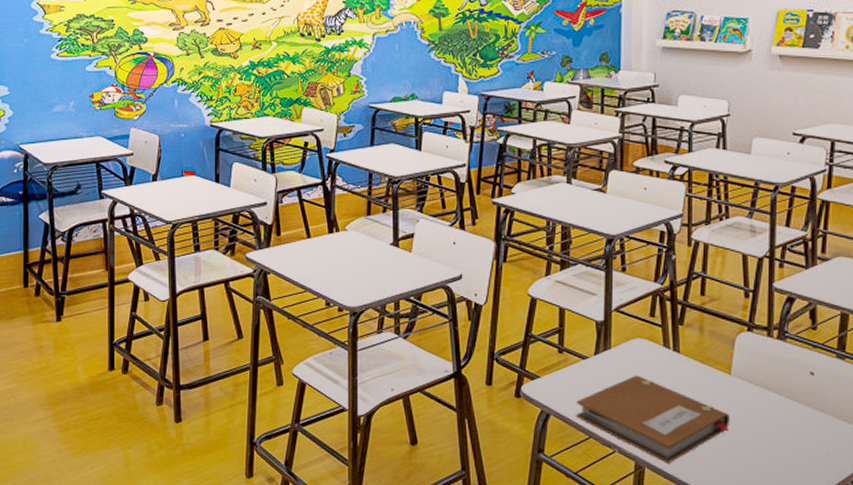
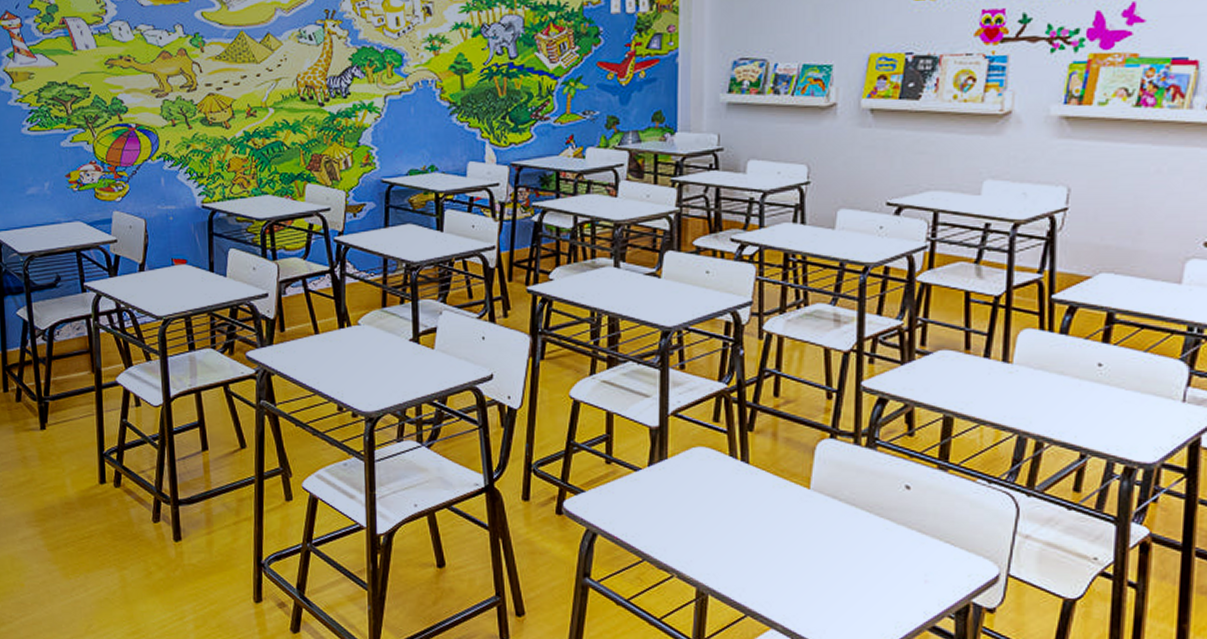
notebook: present [576,375,729,464] -> none [627,489,808,591]

